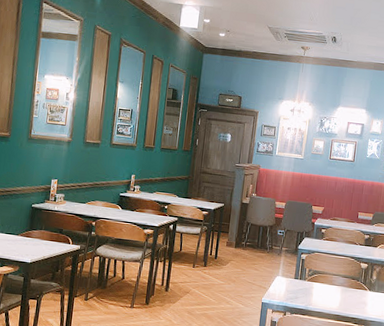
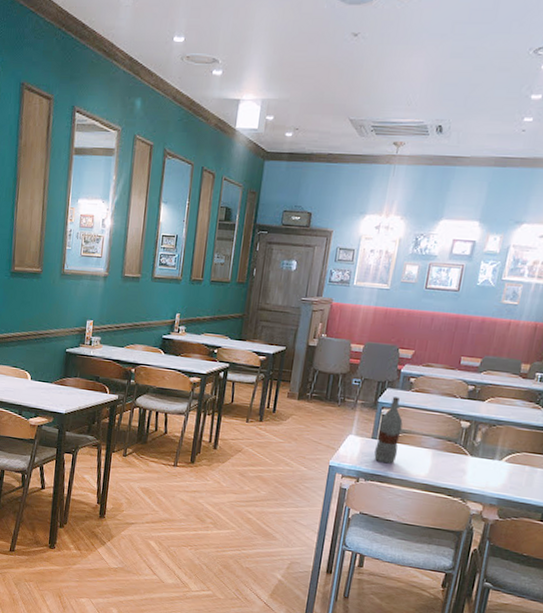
bottle: none [297,244,318,299] -> present [374,396,403,464]

